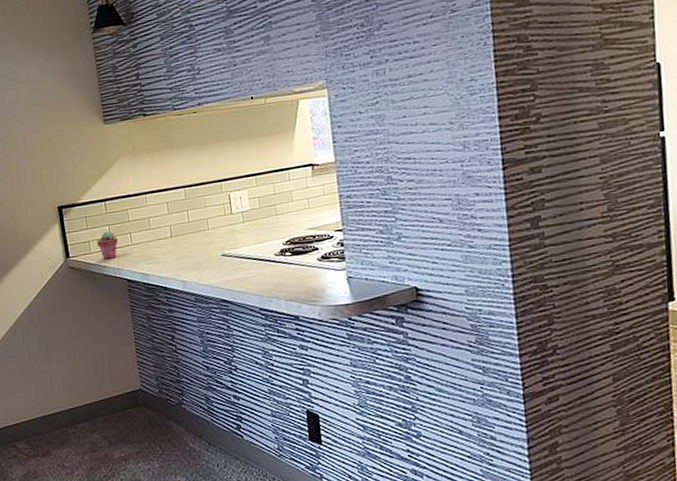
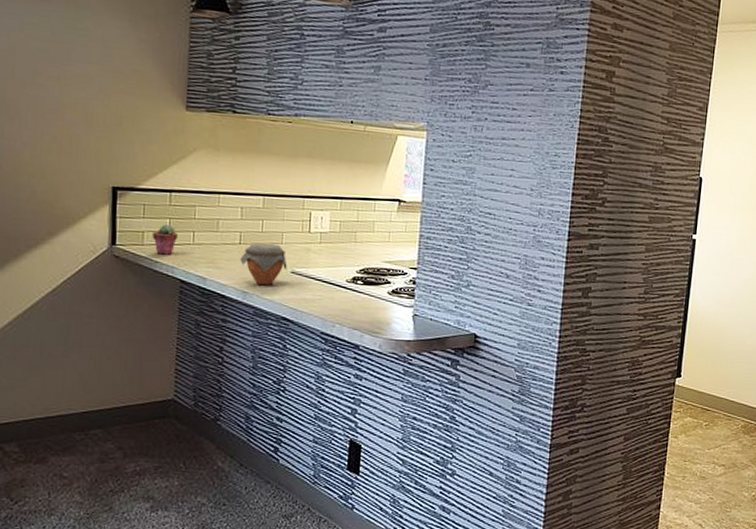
jar: none [174,231,218,273] -> present [240,243,287,286]

